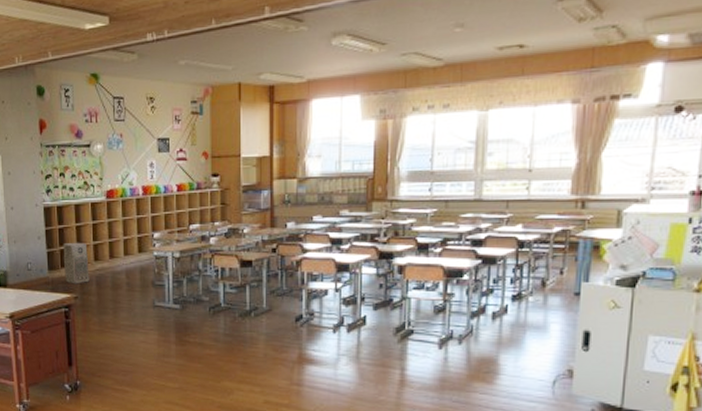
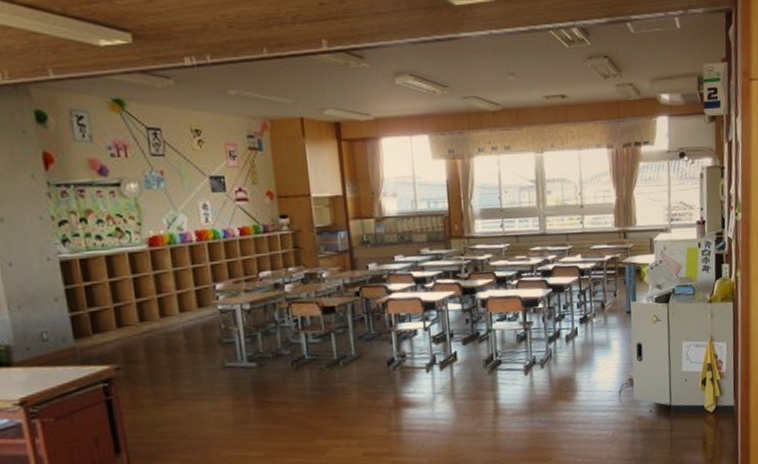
air purifier: present [63,242,90,284] -> none [92,301,135,353]

